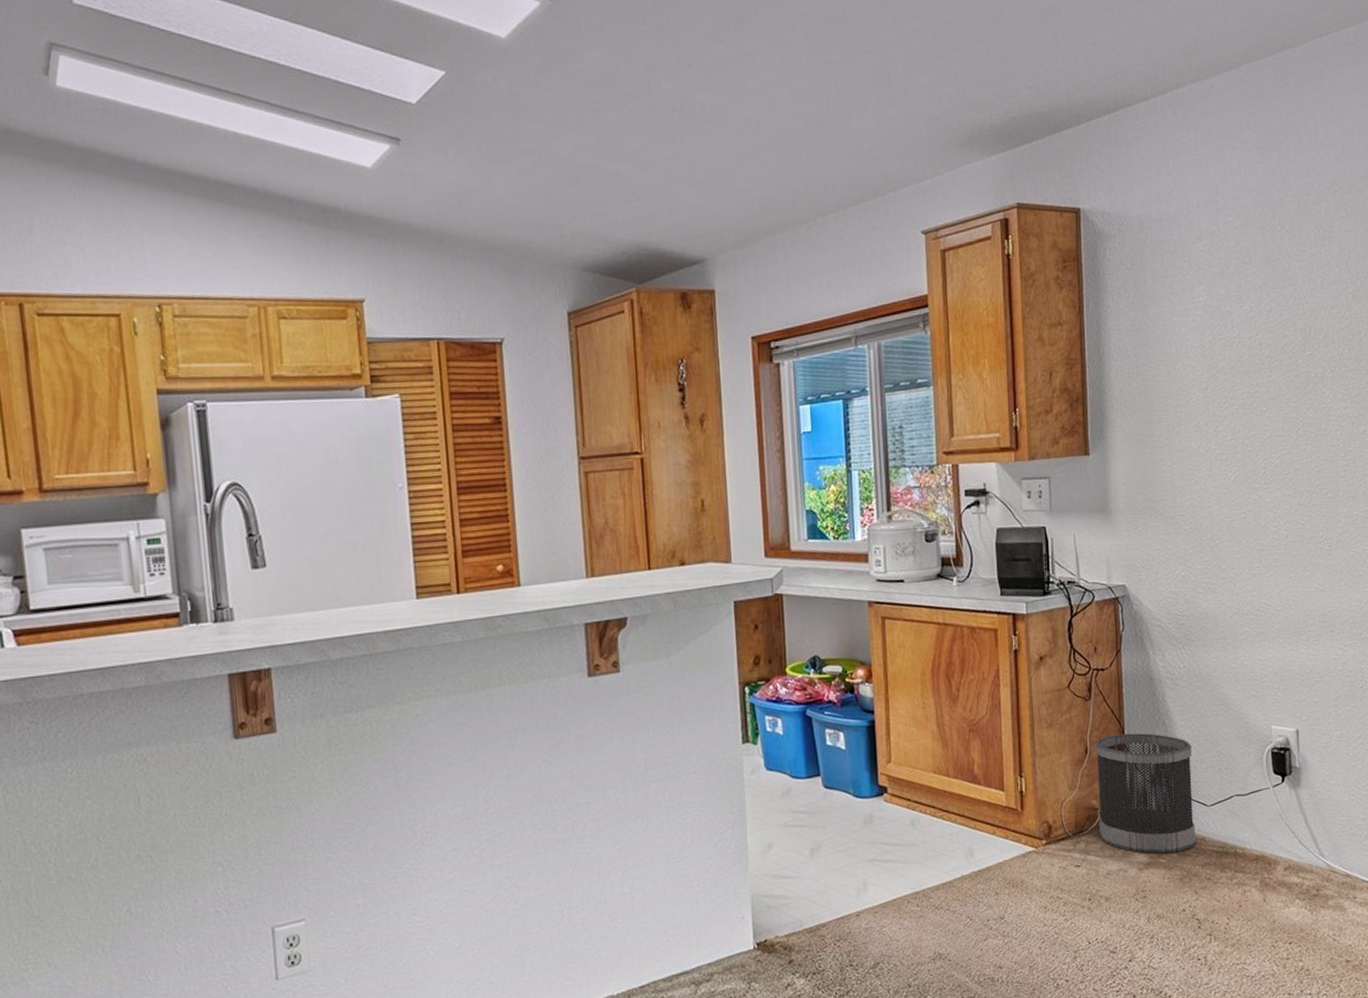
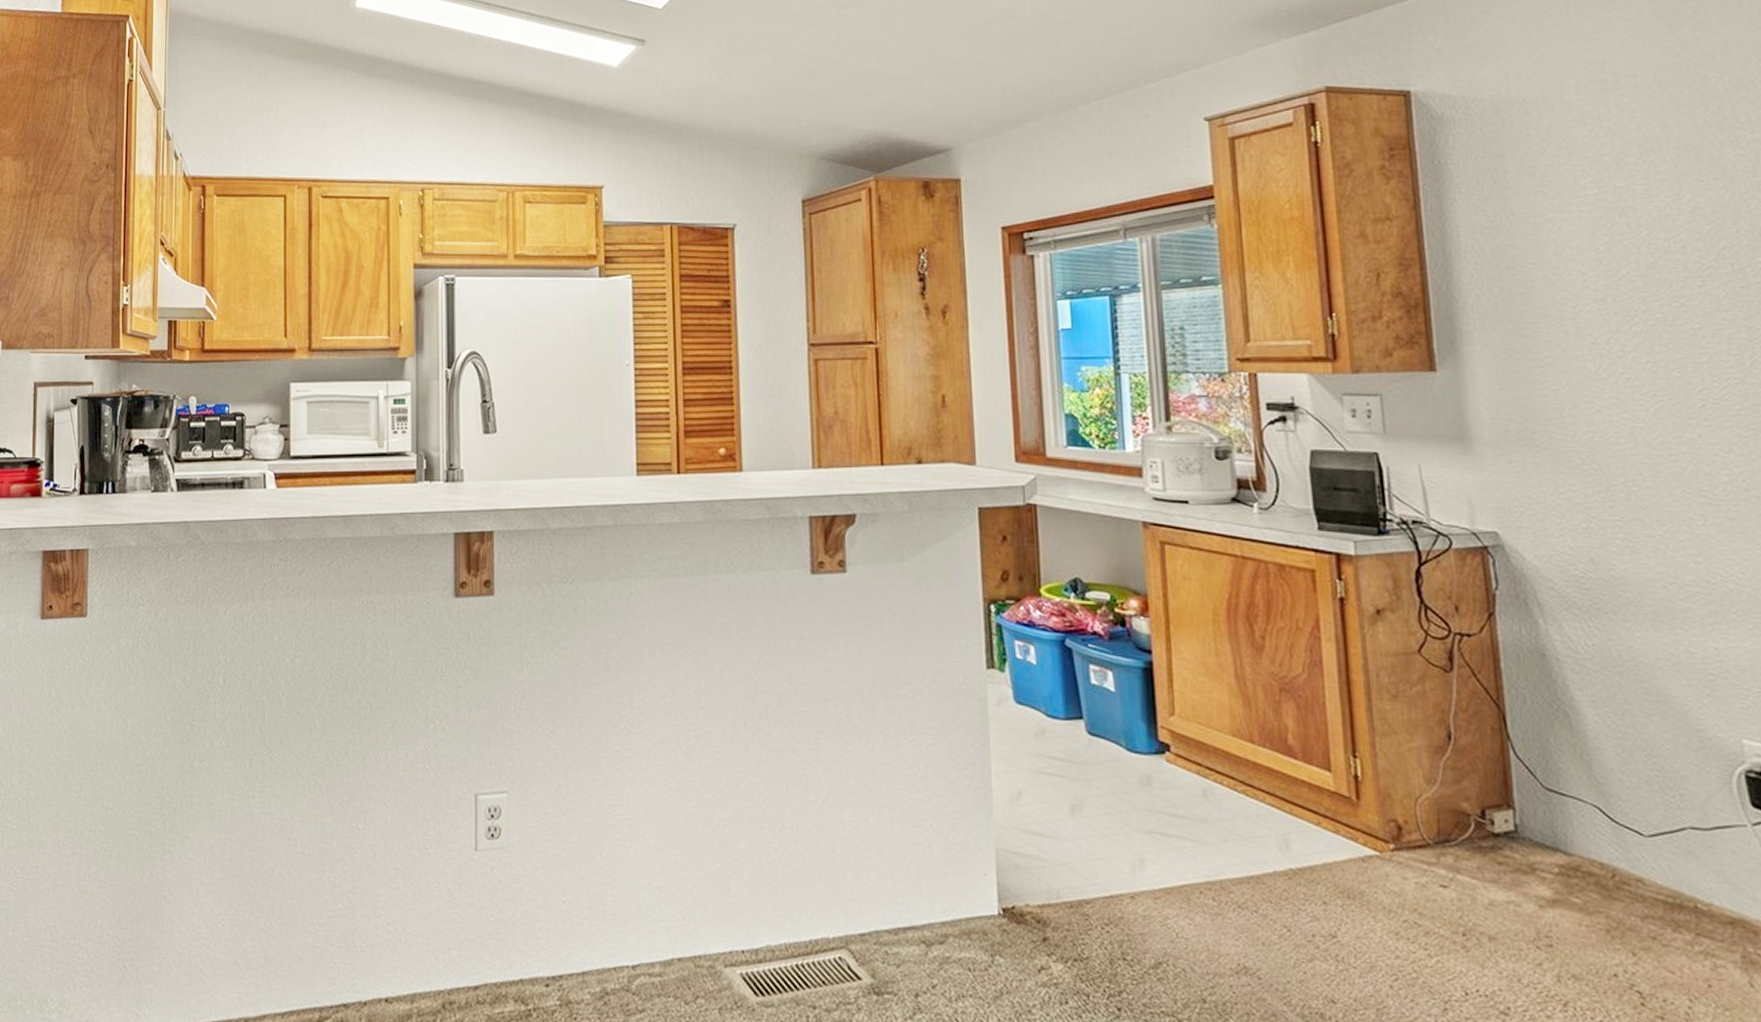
wastebasket: present [1094,733,1196,854] -> none [1461,721,1629,893]

